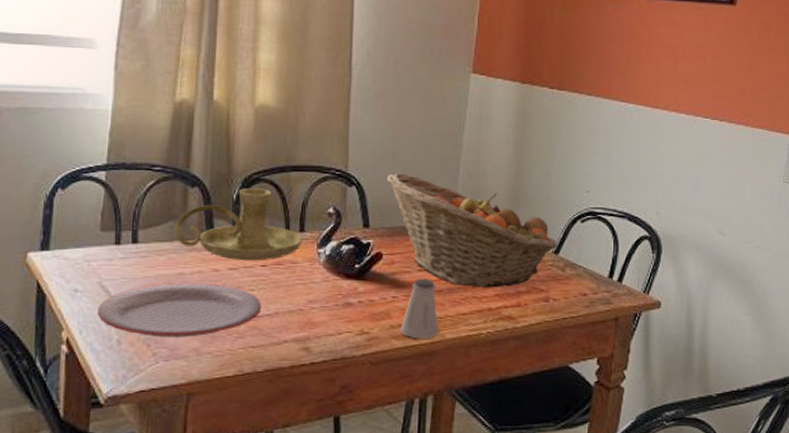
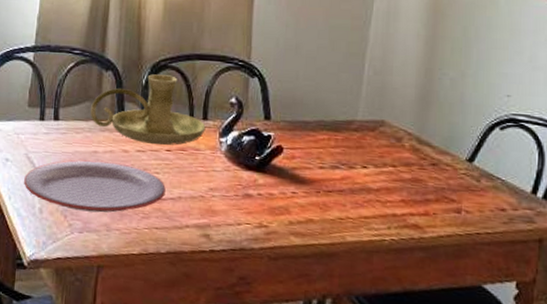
fruit basket: present [388,173,557,288] -> none [290,66,472,193]
saltshaker: present [400,279,439,339] -> none [299,176,340,240]

